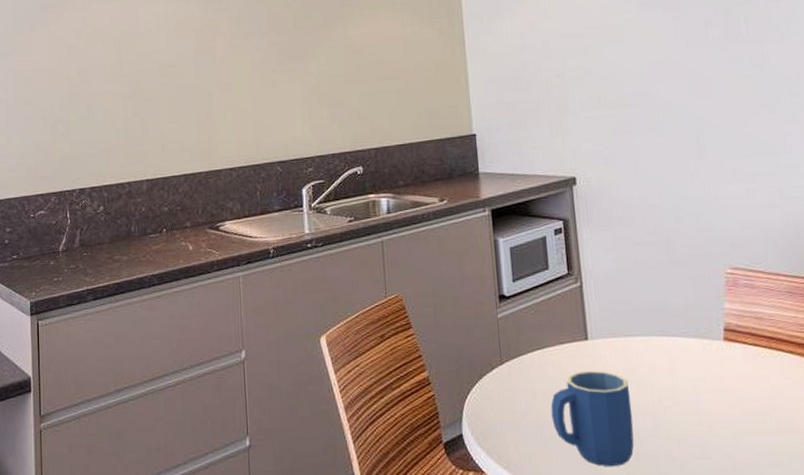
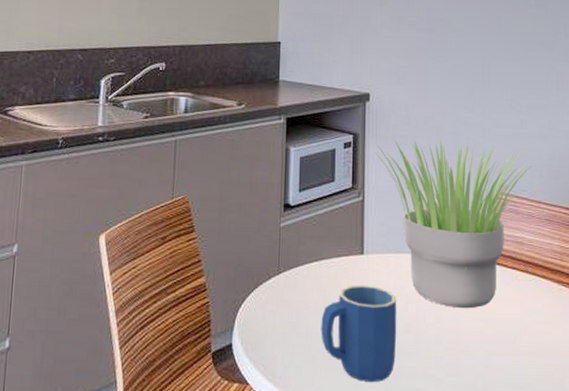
potted plant: none [588,218,763,389] -> present [374,140,530,309]

